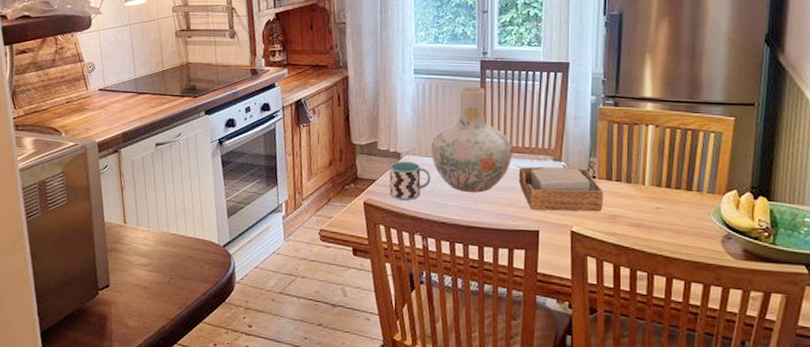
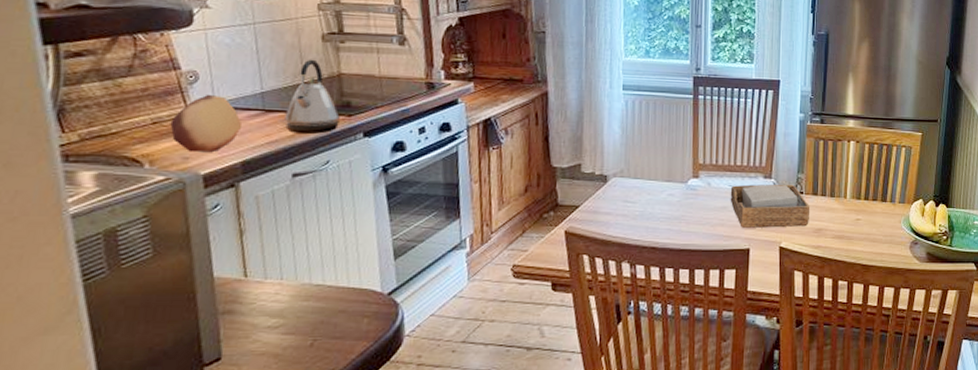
bread loaf: none [77,80,123,125] -> present [170,94,243,153]
kettle: none [150,51,188,113] -> present [284,59,340,135]
cup: present [389,161,431,201] -> none [594,184,640,227]
vase: present [431,86,512,193] -> none [640,104,724,214]

